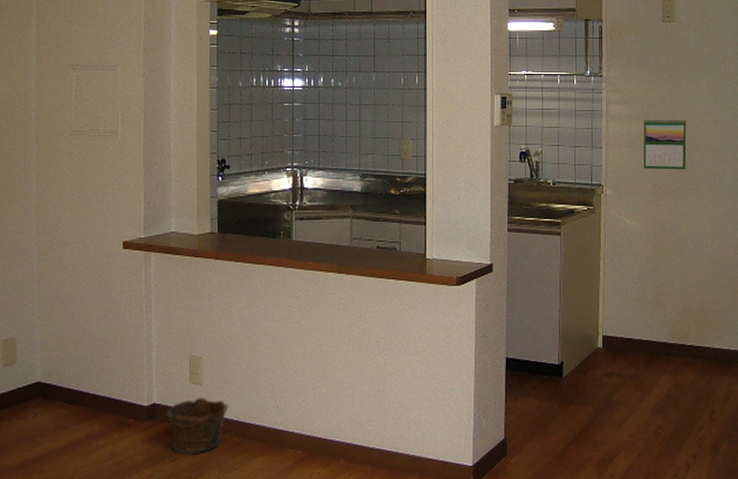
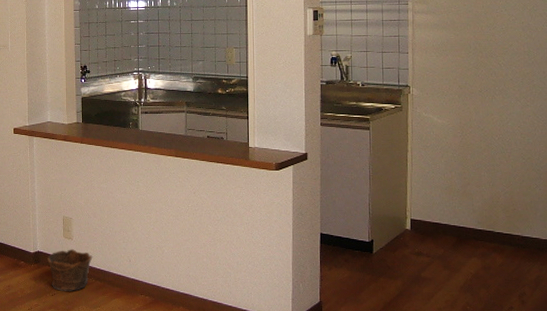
calendar: present [643,118,687,170] -> none [449,25,494,73]

